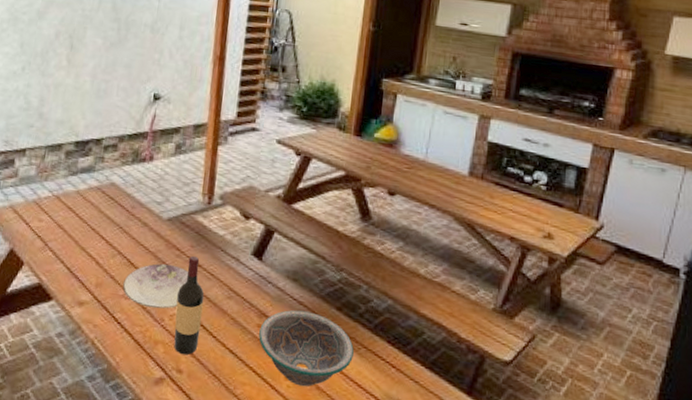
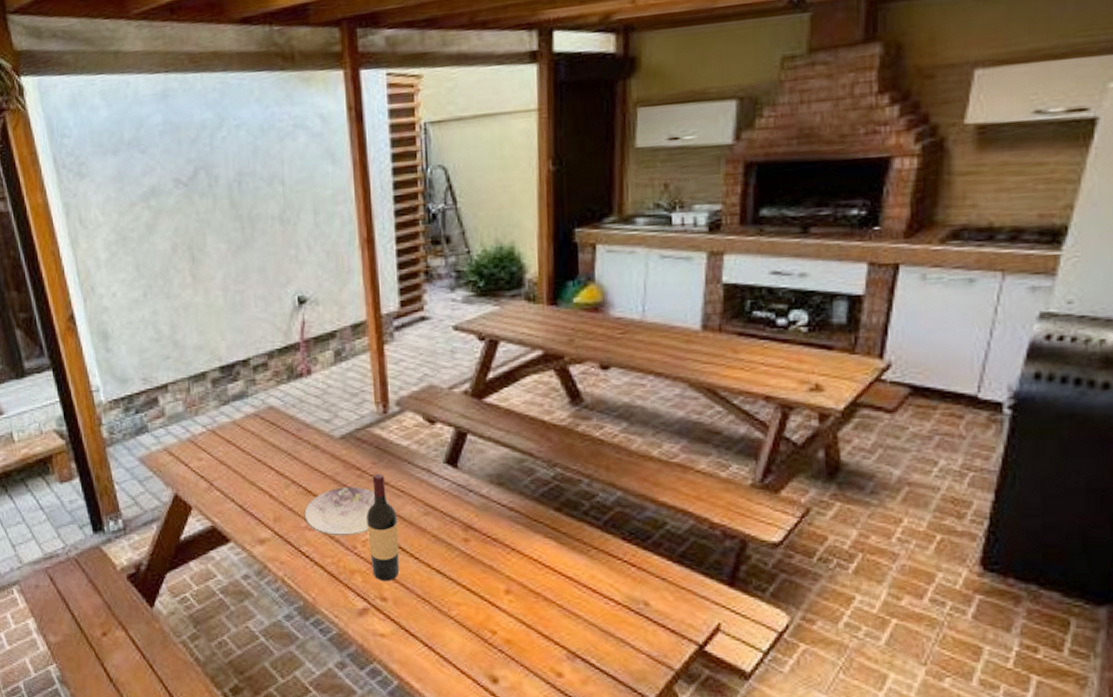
bowl: present [259,310,354,387] -> none [467,517,583,600]

